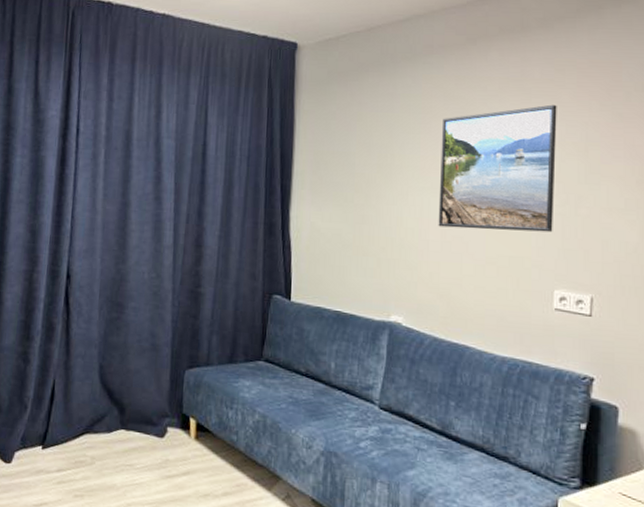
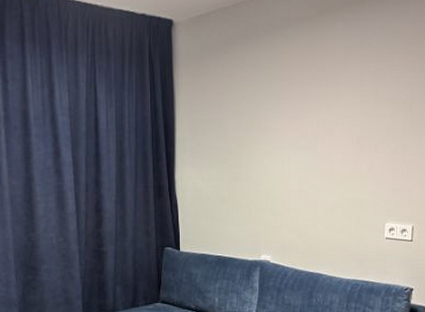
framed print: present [438,104,557,233] -> none [297,68,389,179]

